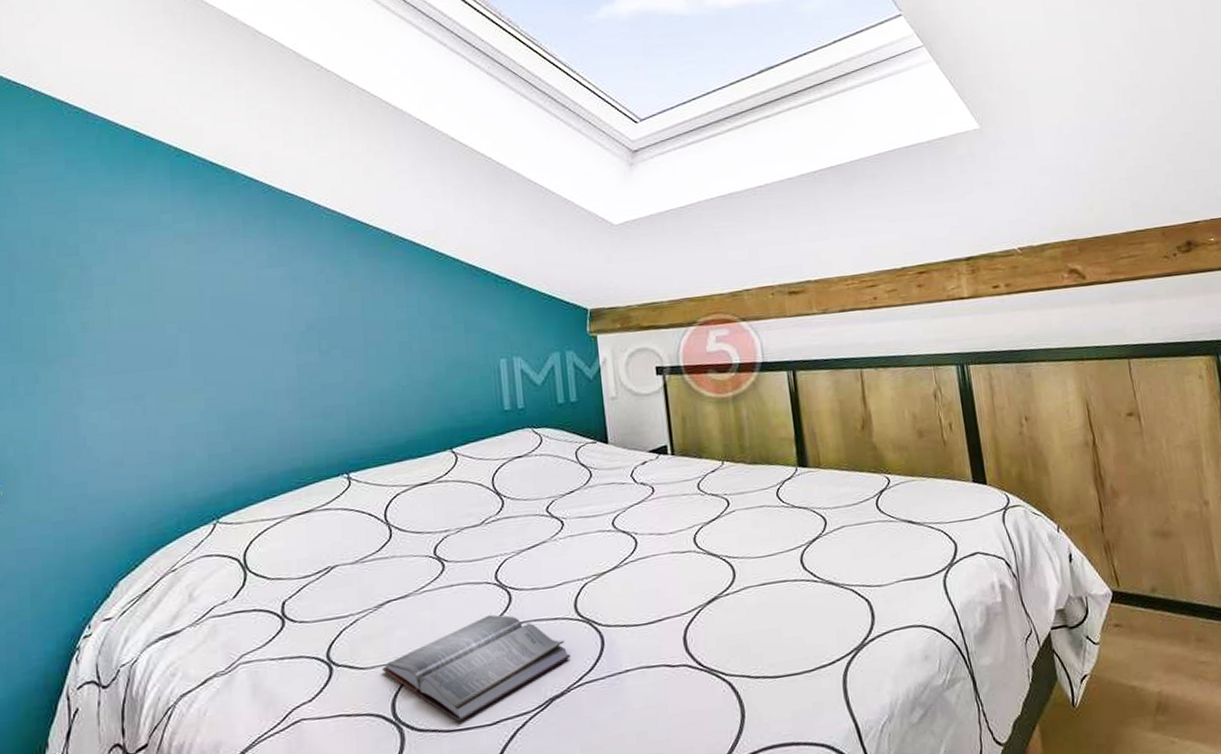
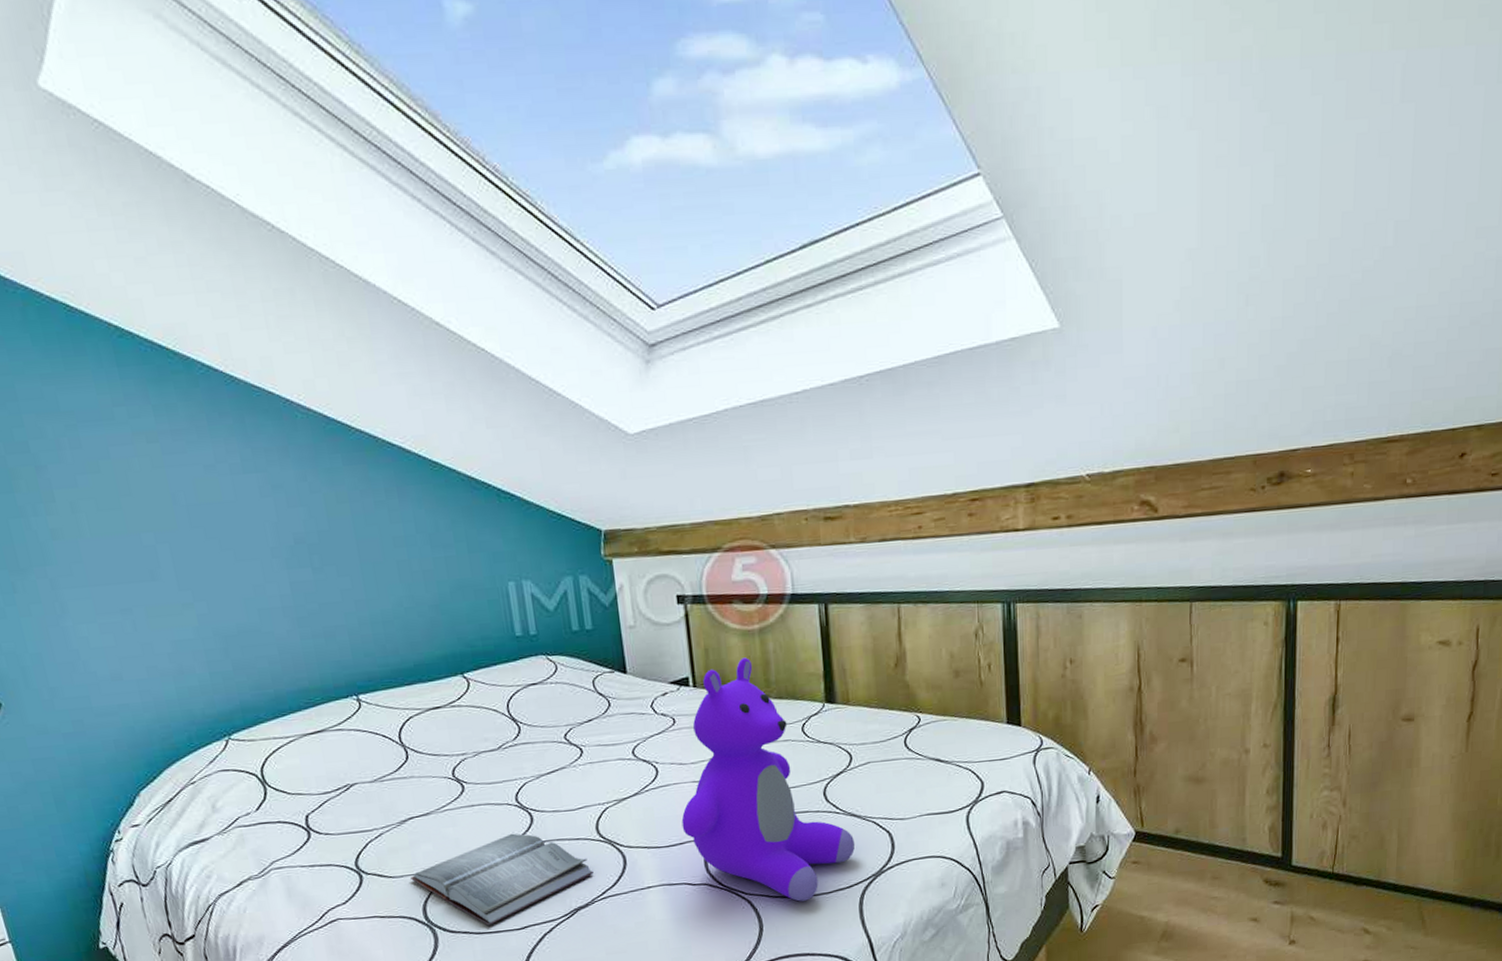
stuffed bear: none [660,424,835,682] -> present [681,657,856,902]

